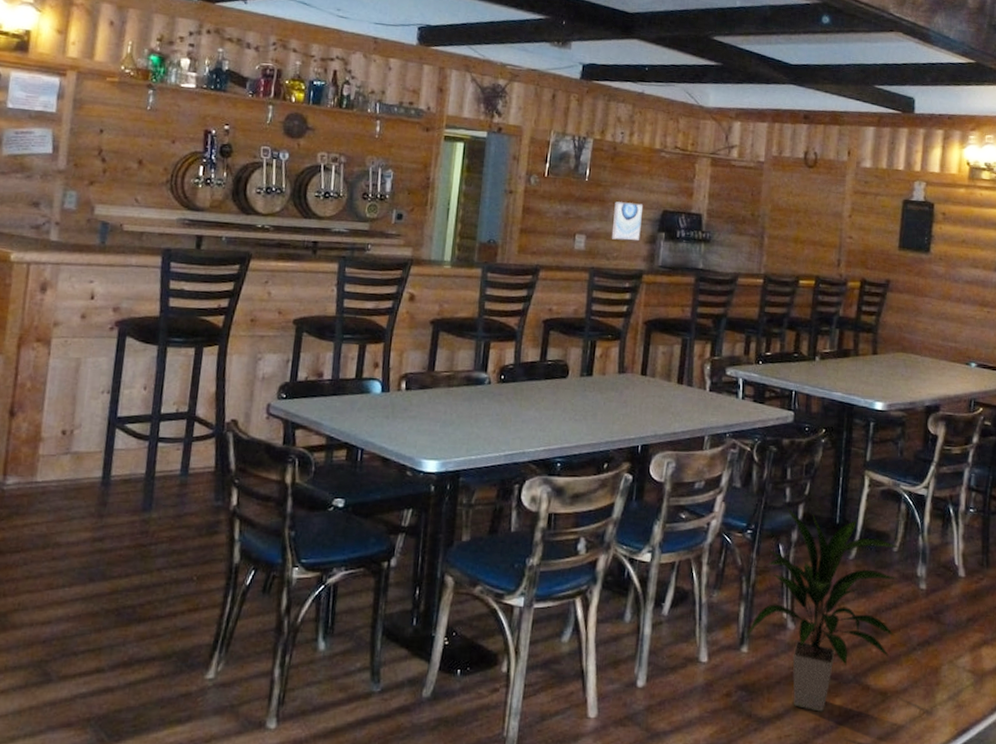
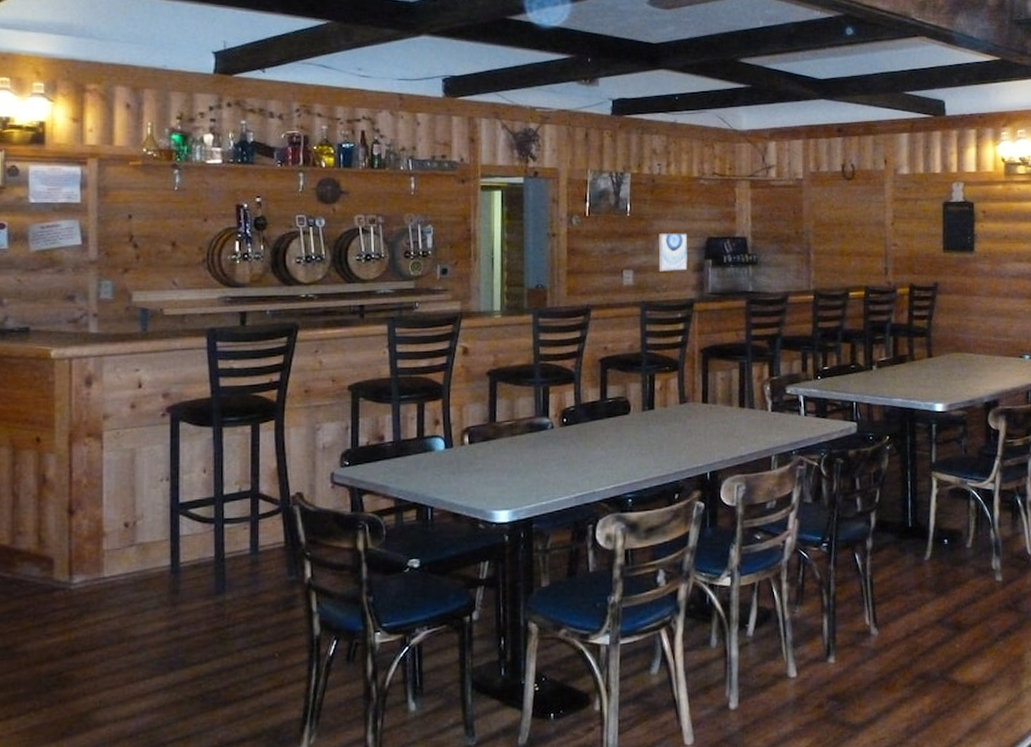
indoor plant: present [746,505,898,712] -> none [832,515,977,712]

